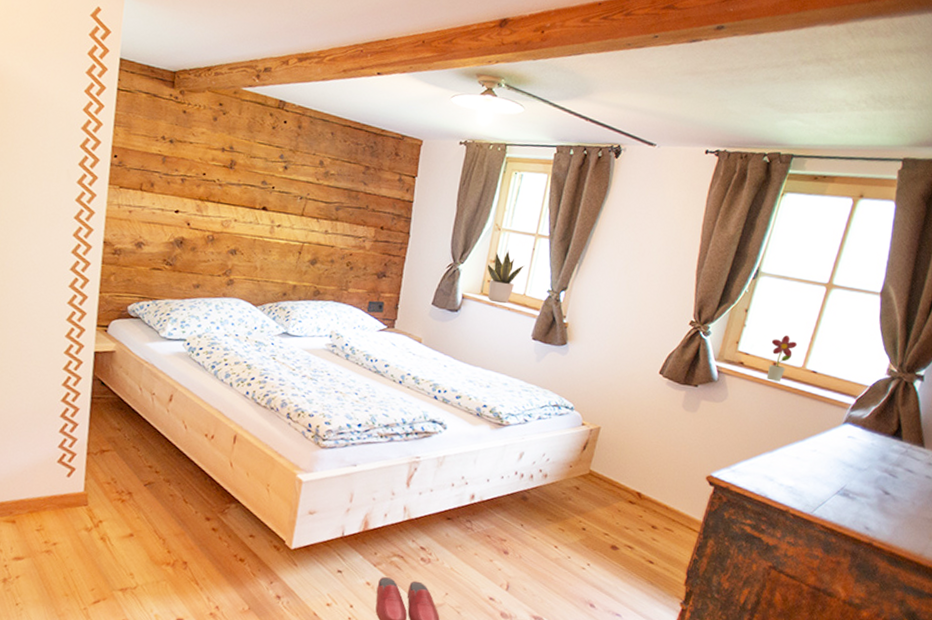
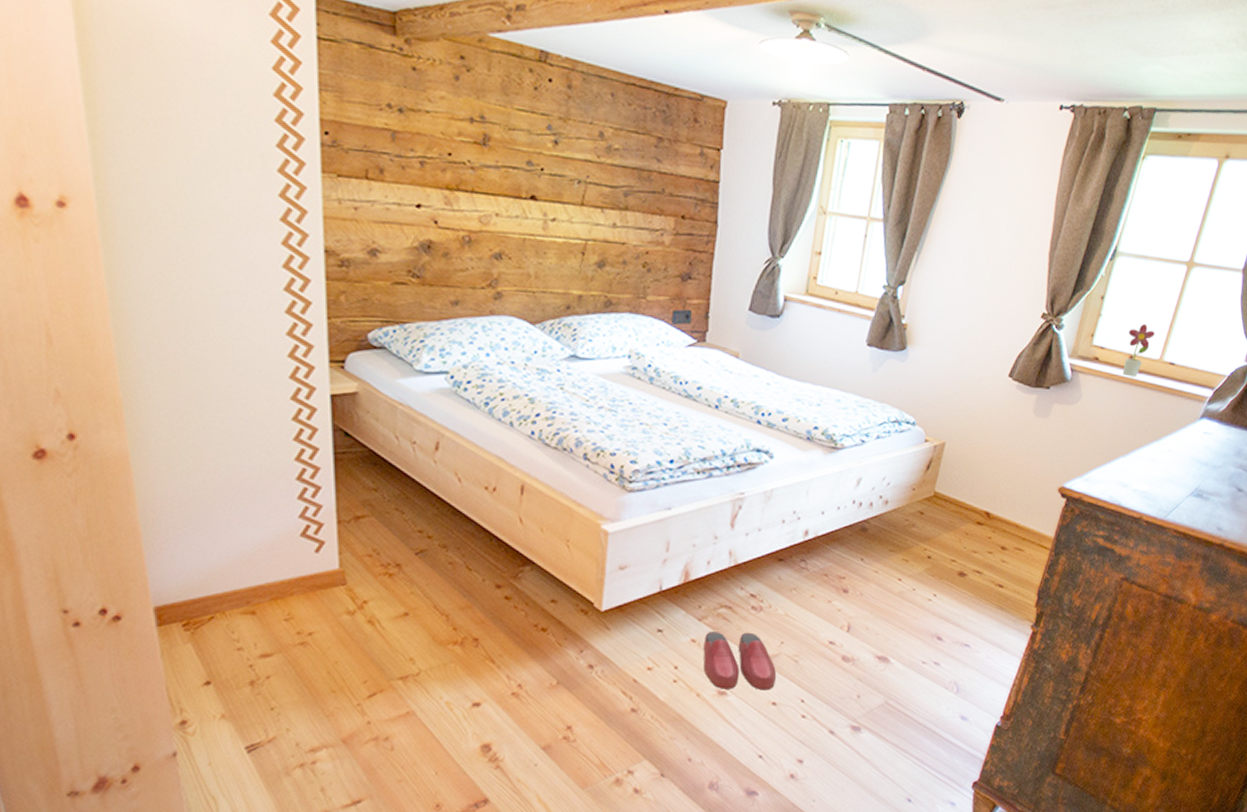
potted plant: present [487,250,524,304] -> none [812,238,855,305]

